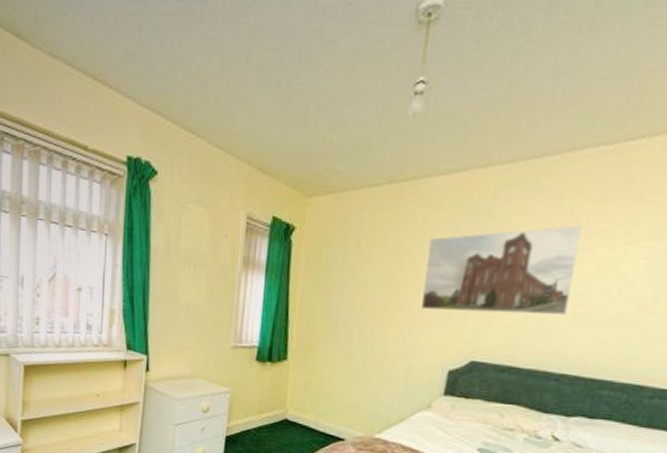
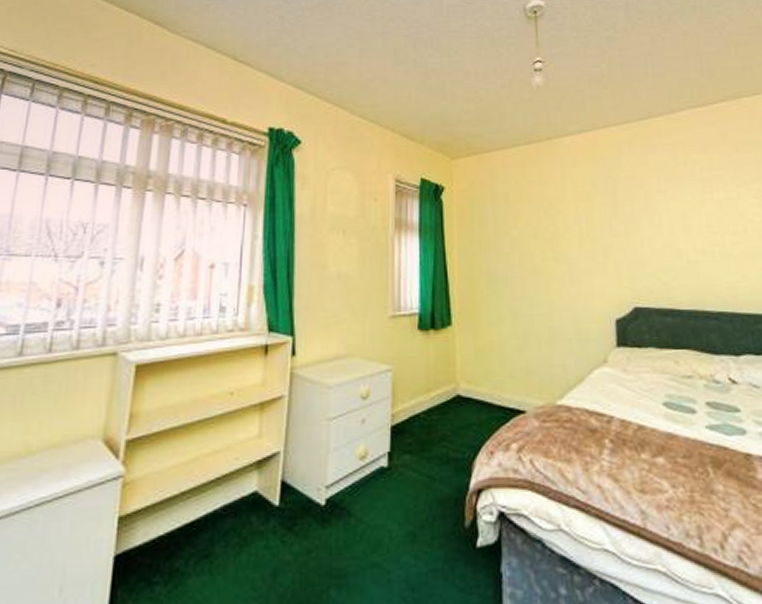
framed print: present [422,225,582,315] -> none [572,173,706,259]

